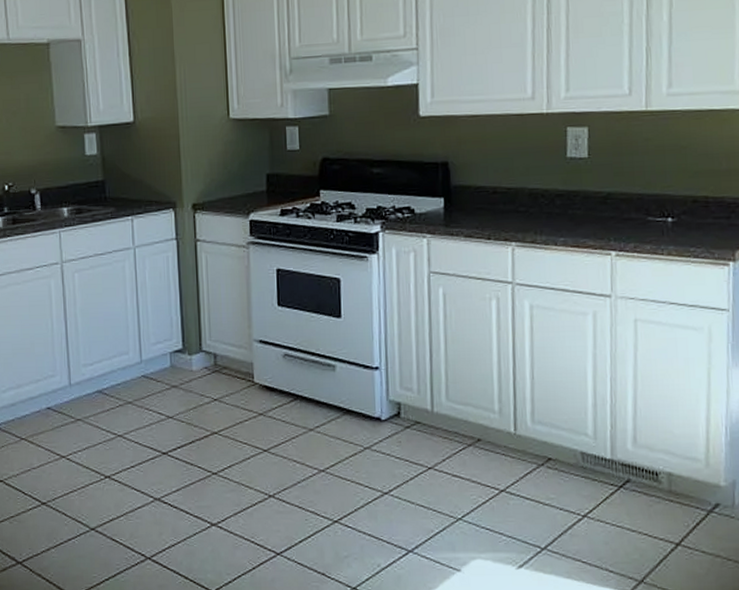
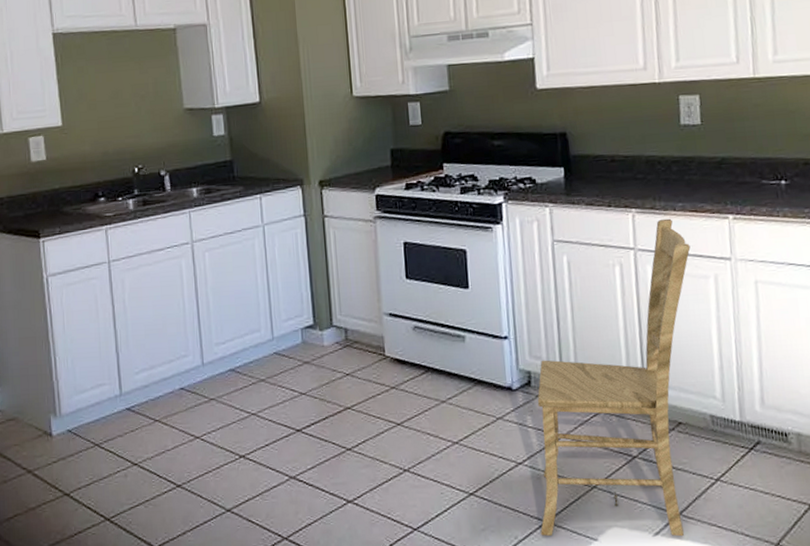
dining chair: none [404,253,570,571] -> present [537,218,691,537]

